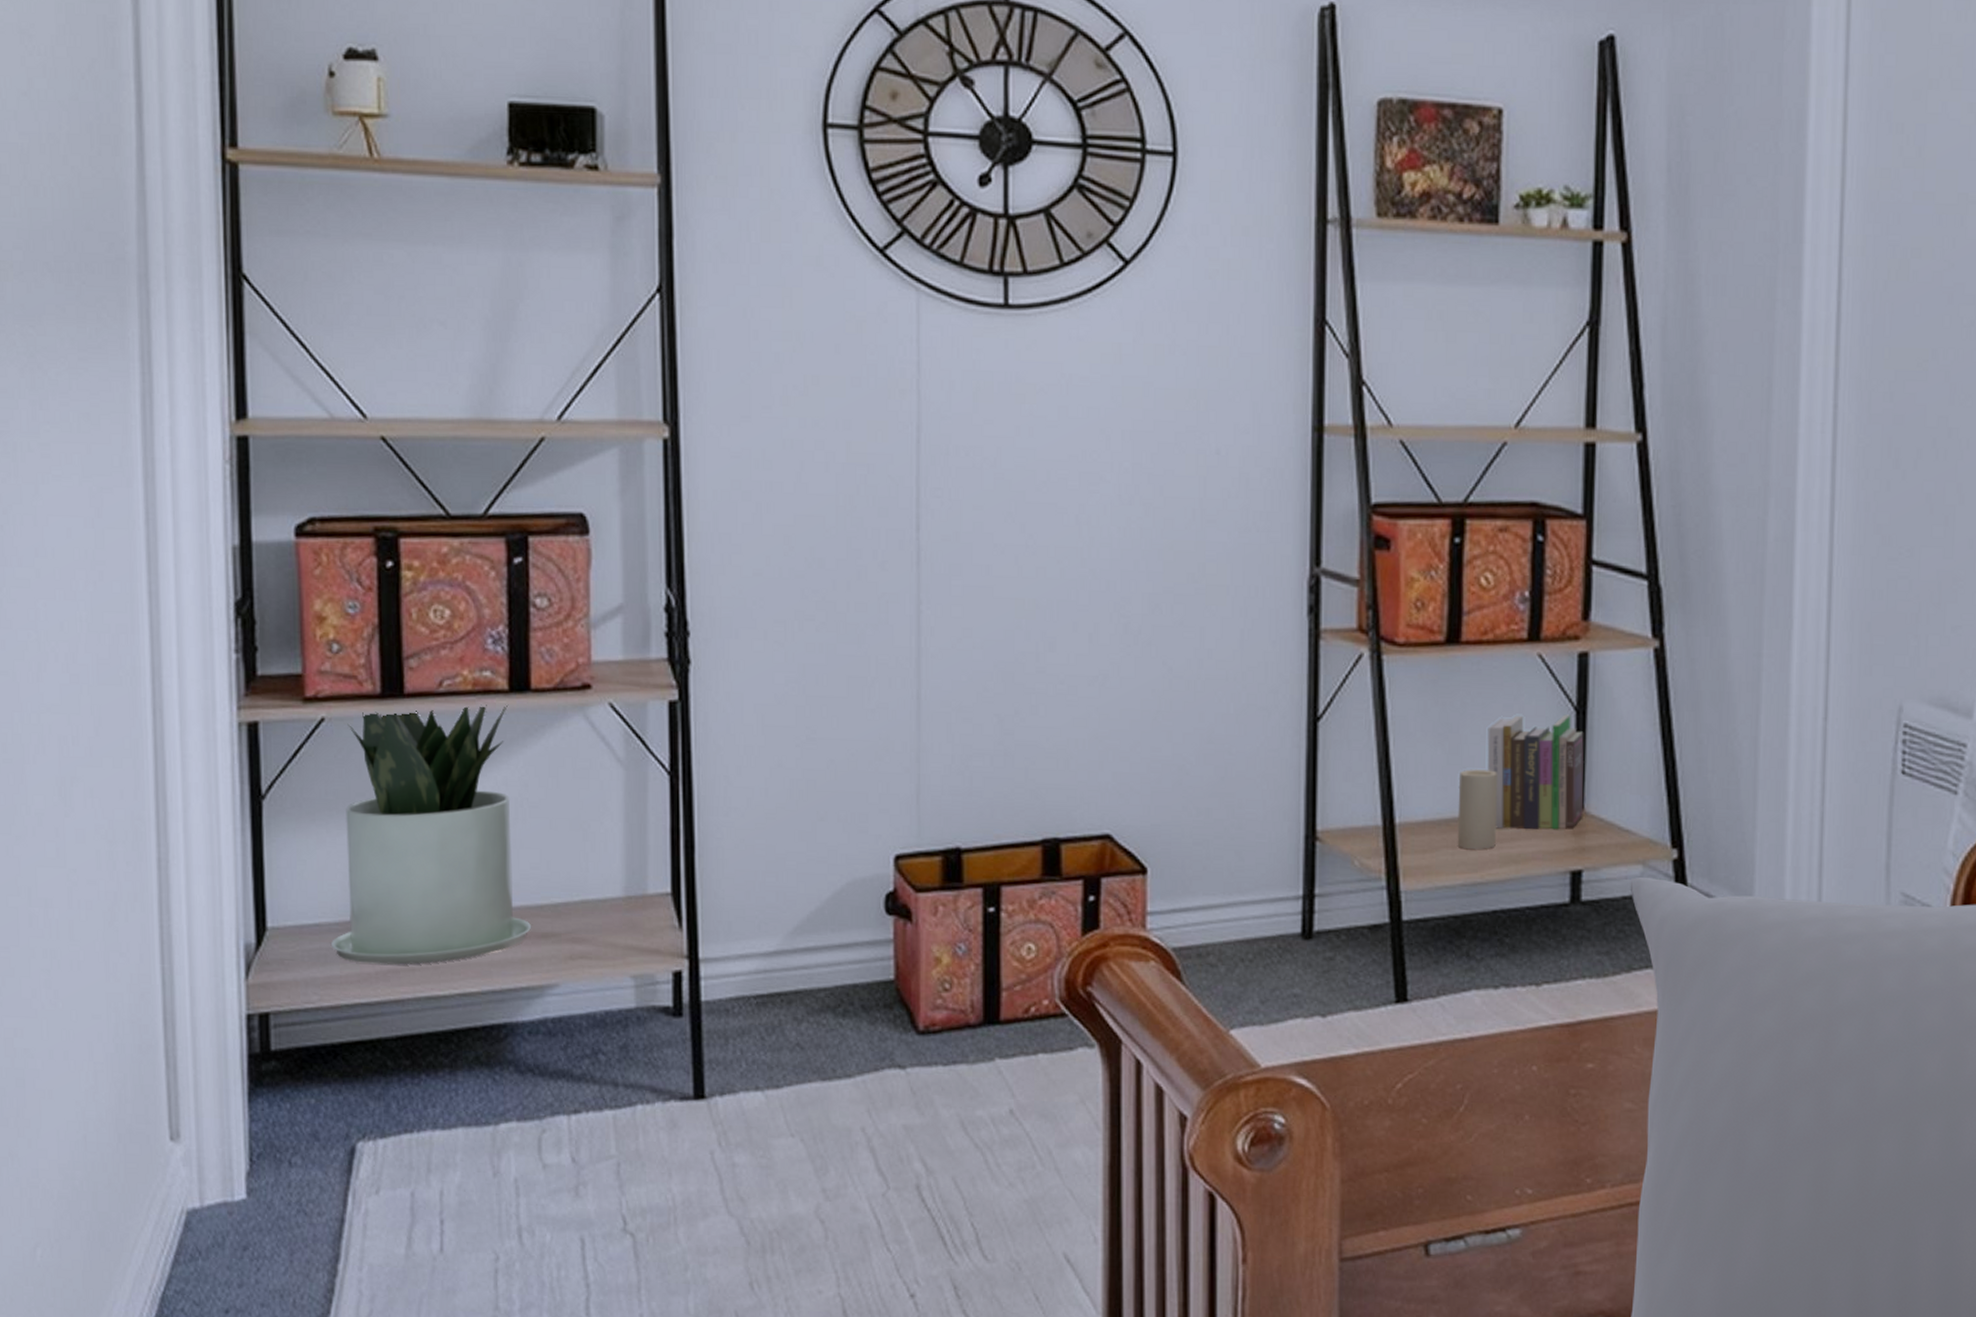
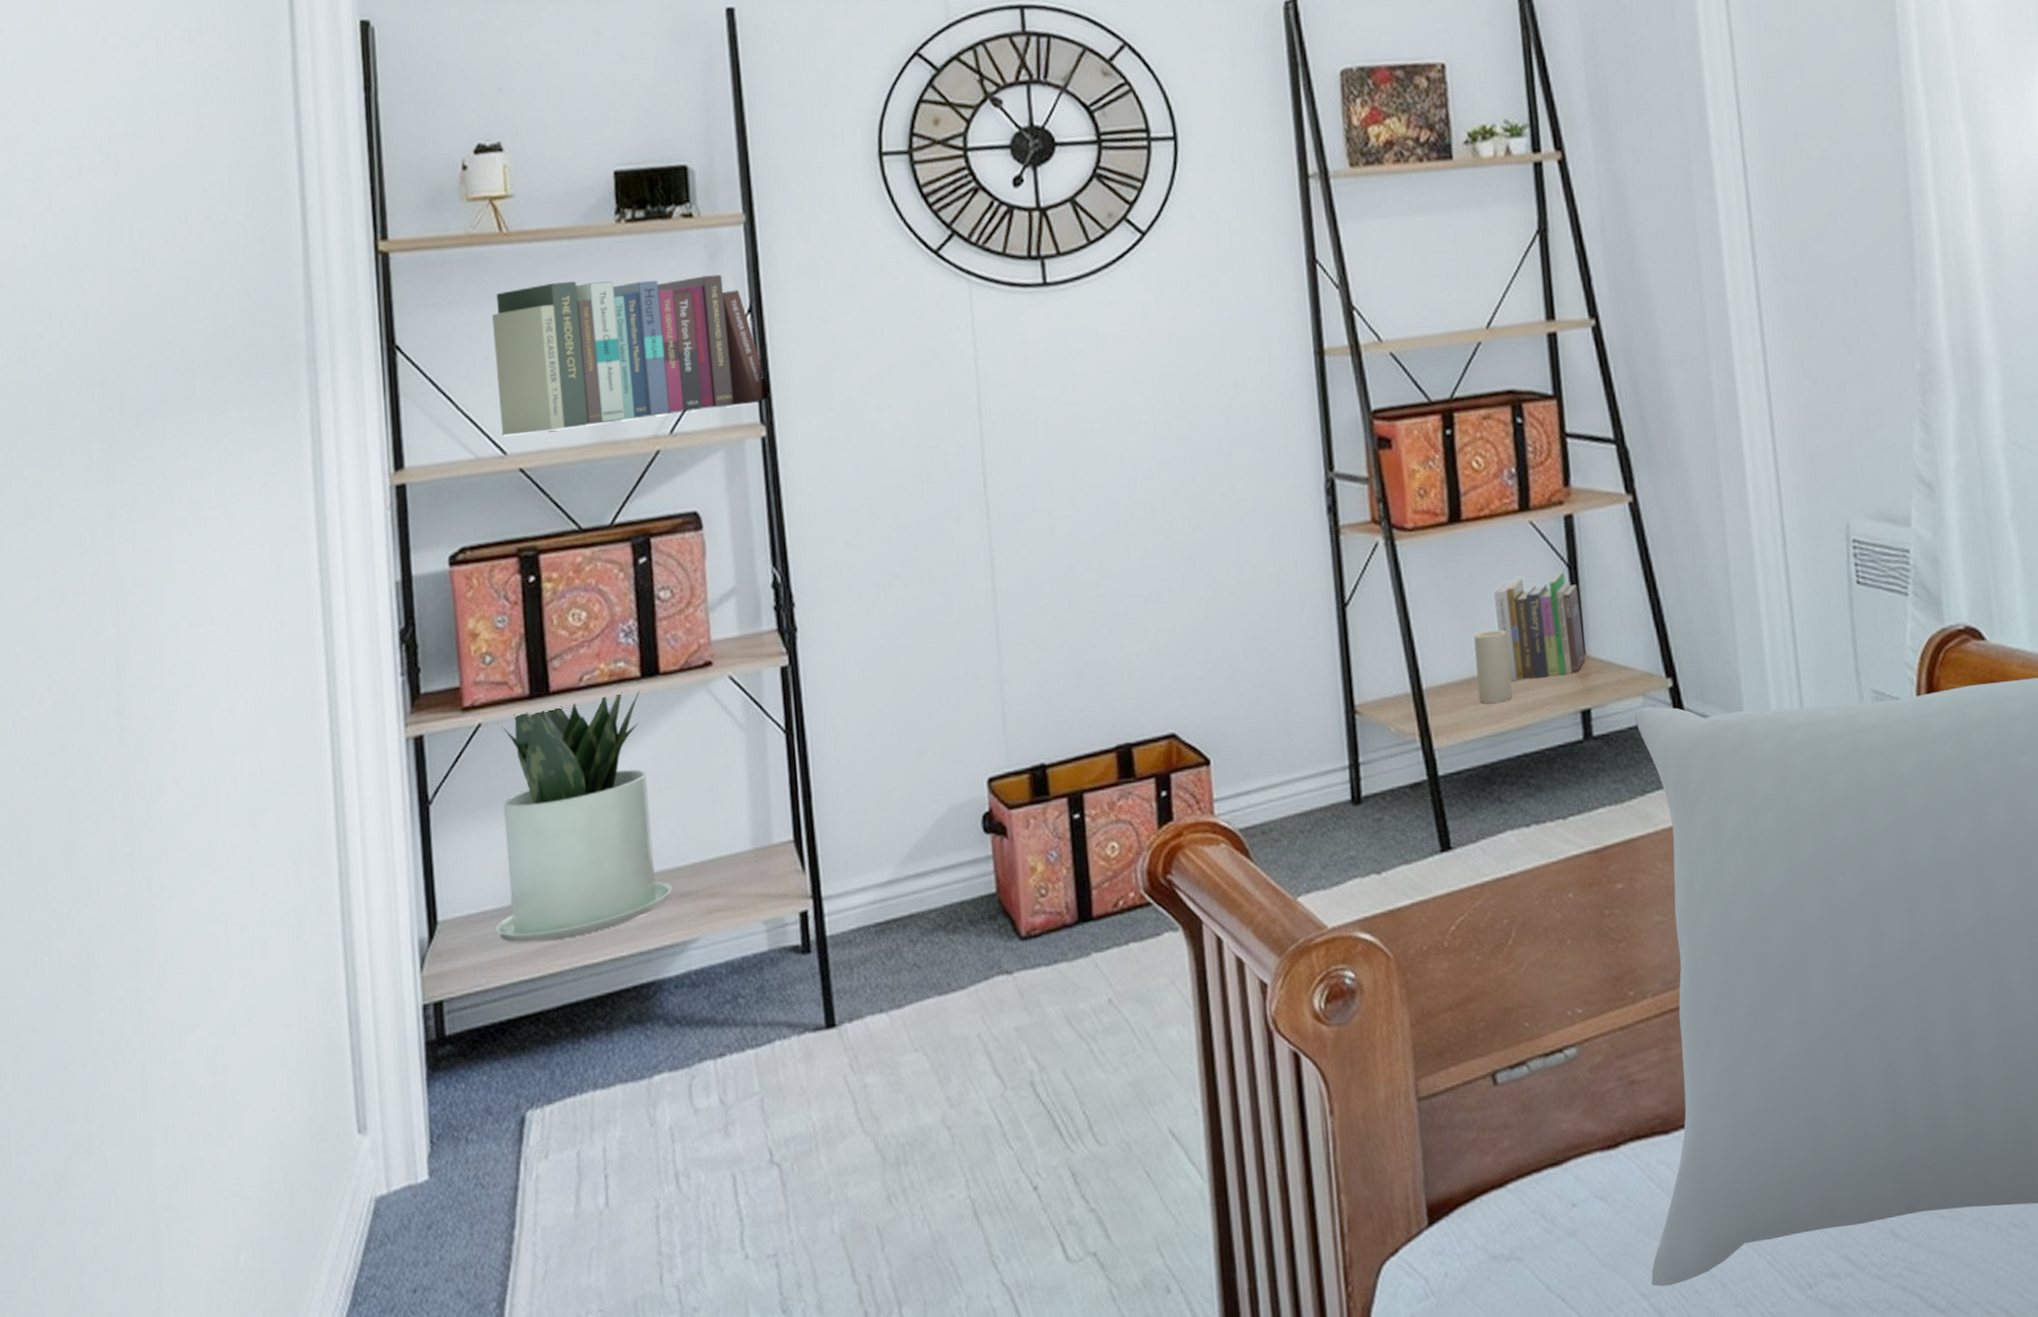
books: none [357,226,677,398] -> present [492,274,771,436]

